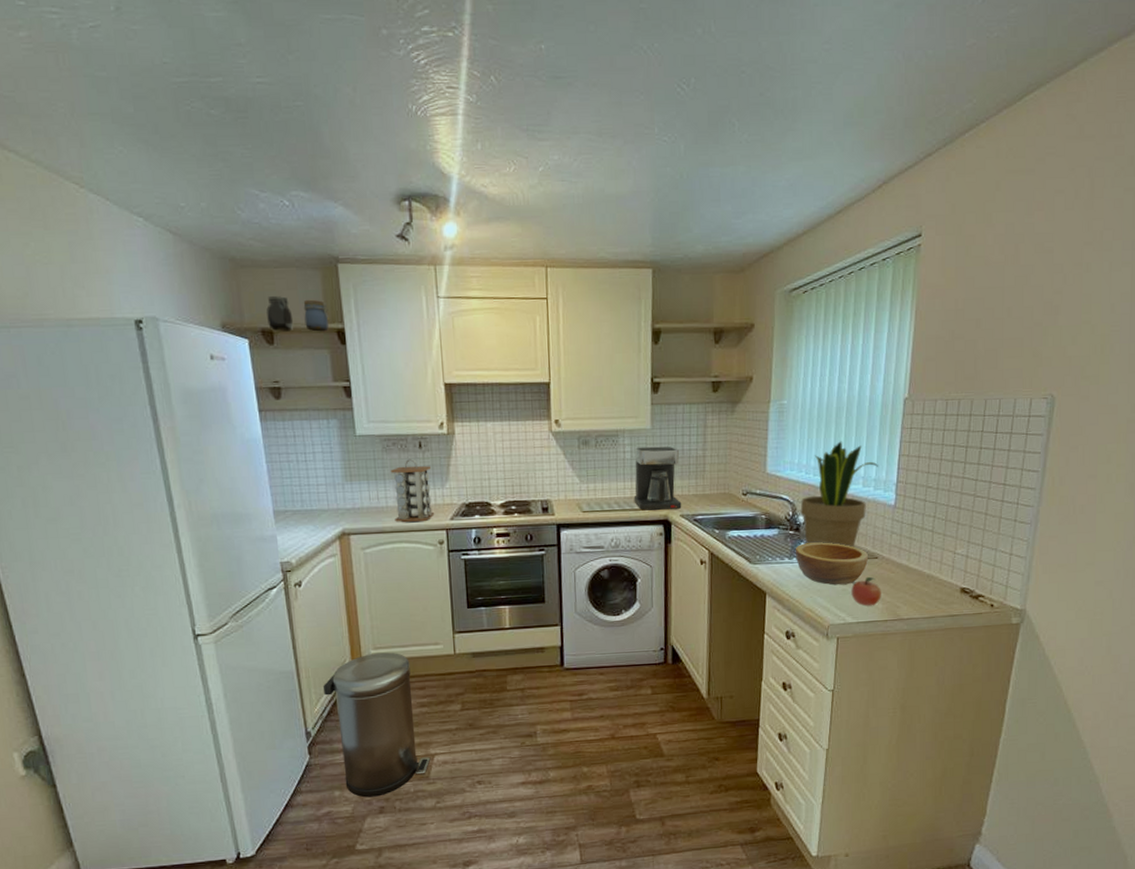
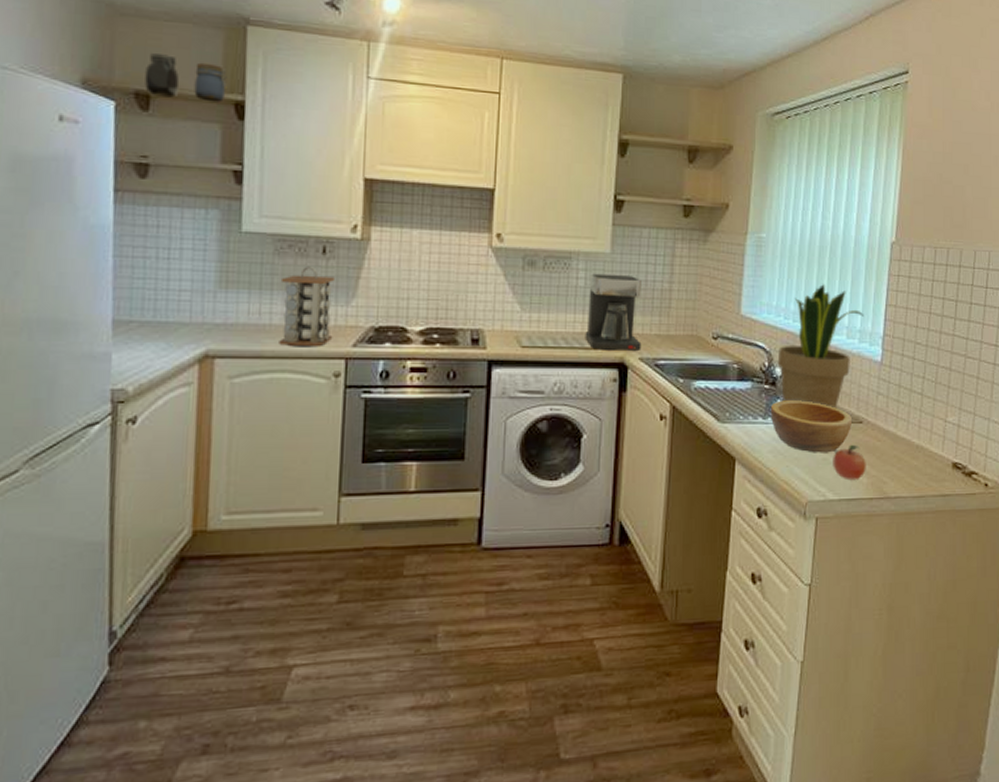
pedal bin: present [322,652,431,798] -> none [144,519,287,731]

